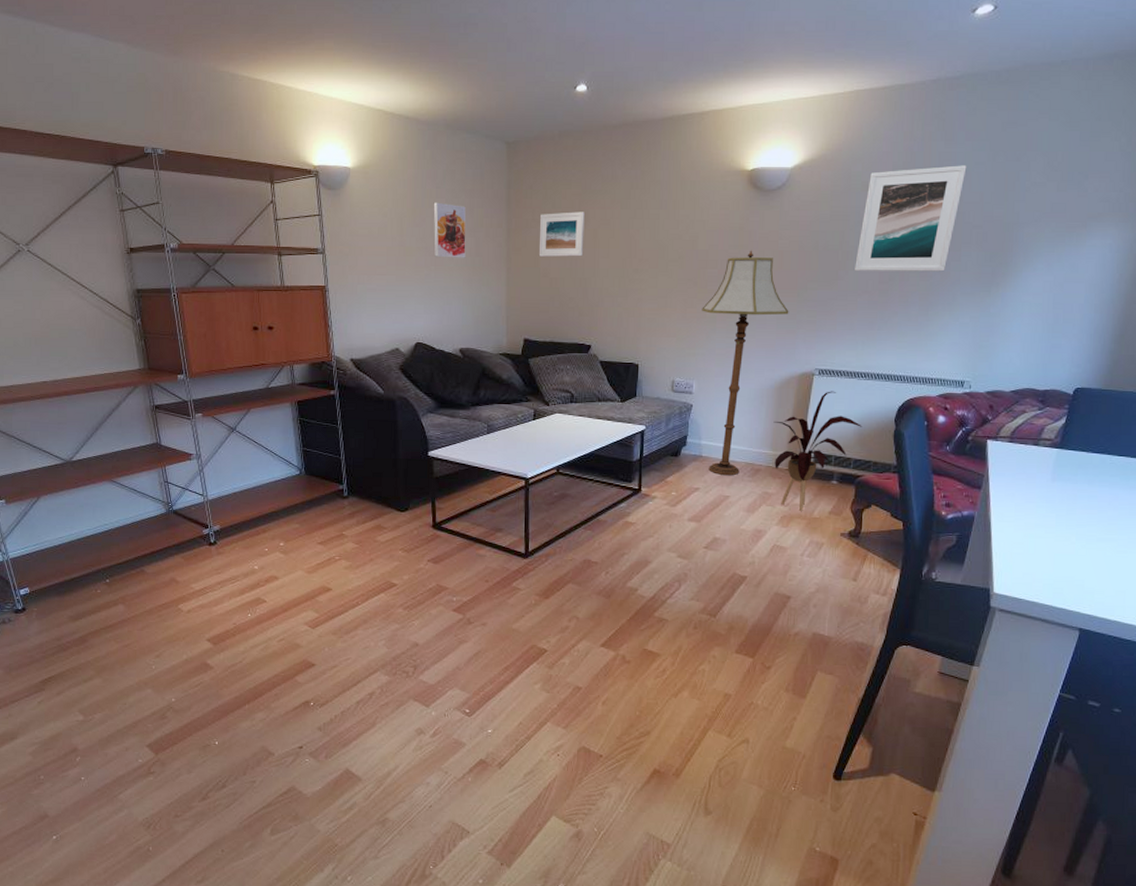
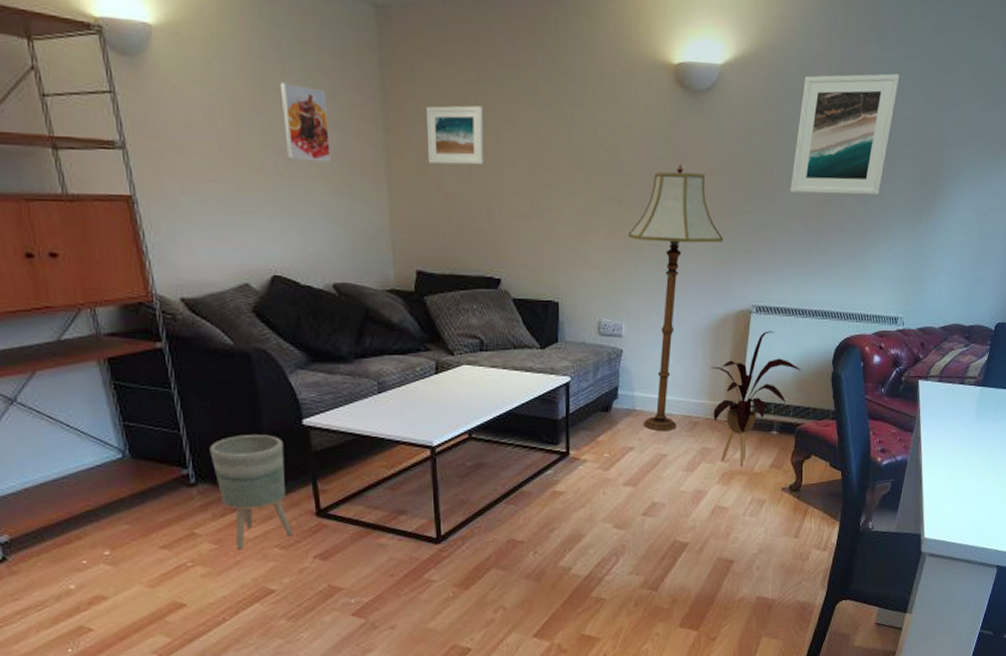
planter: none [359,462,414,550] -> present [209,435,293,550]

